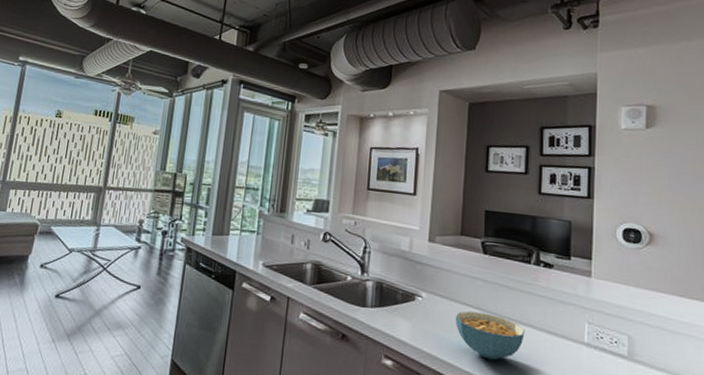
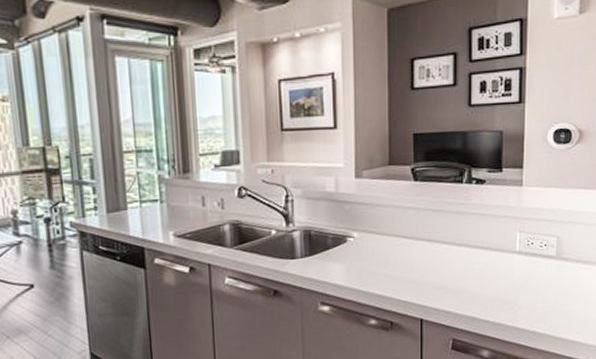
cereal bowl: present [455,311,525,360] -> none [389,241,459,286]

